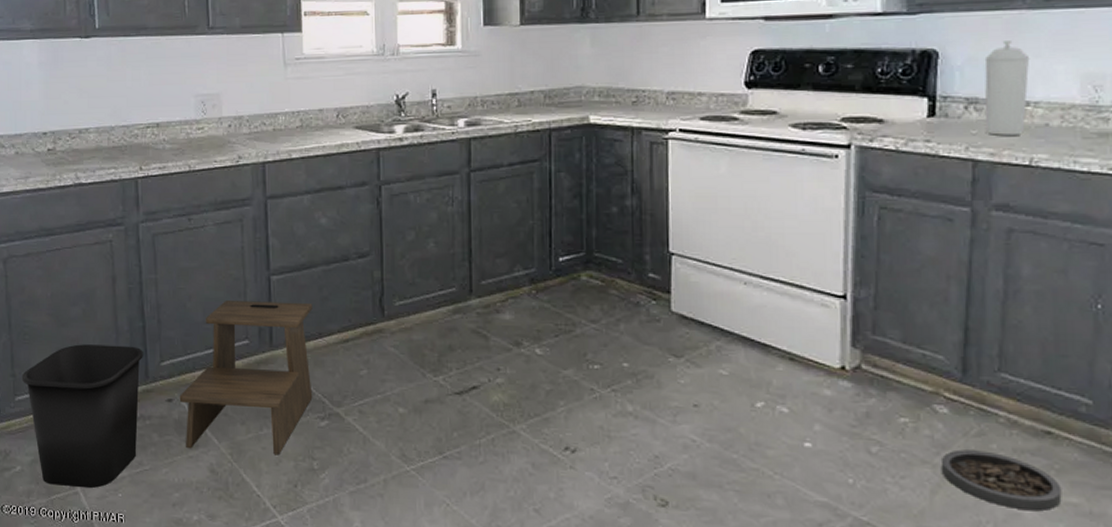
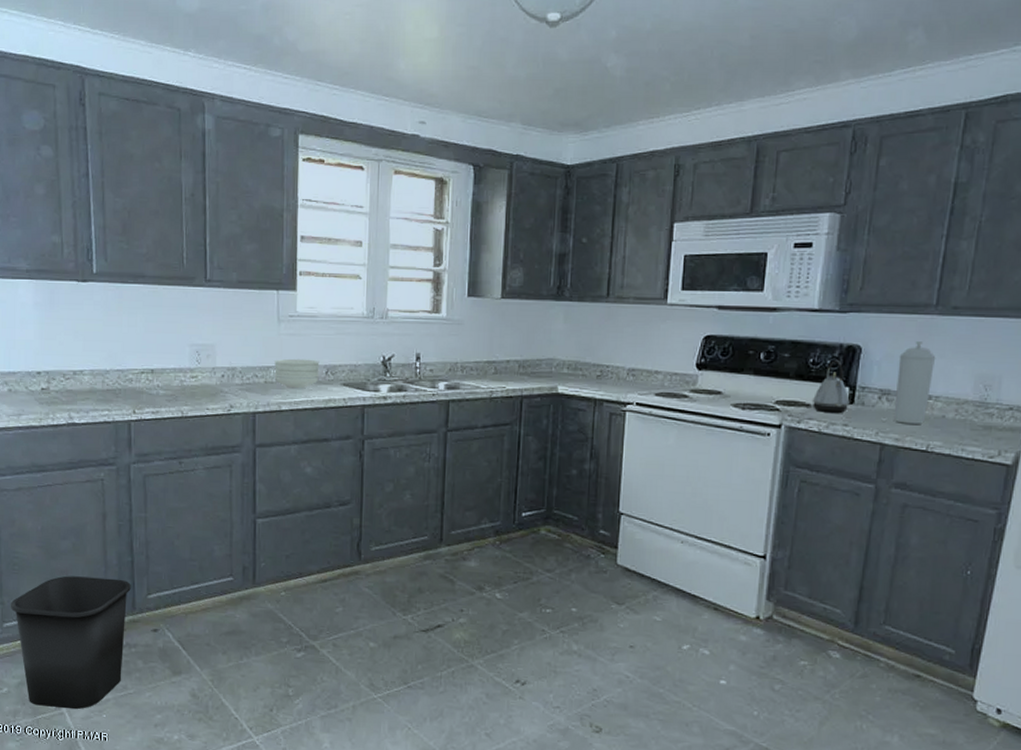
step stool: present [179,301,313,456] -> none [164,540,295,683]
bowl: none [282,102,330,135] -> present [274,358,320,389]
kettle: none [884,67,930,128] -> present [812,359,850,413]
pet bowl: present [941,449,1062,511] -> none [829,688,924,740]

